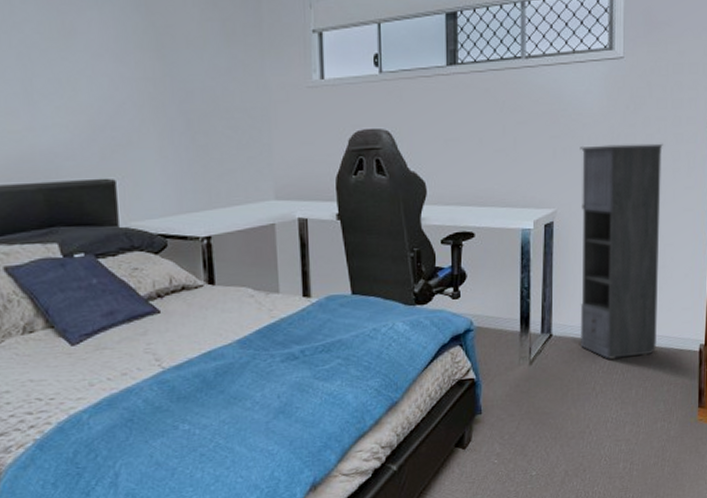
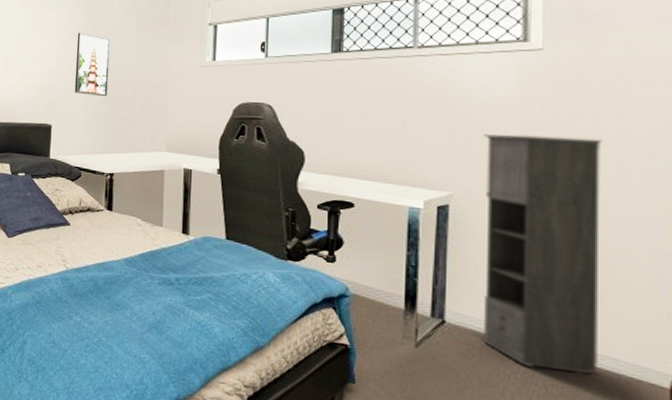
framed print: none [136,42,191,135] -> present [74,32,111,97]

